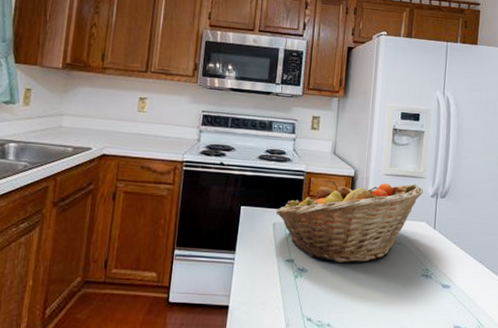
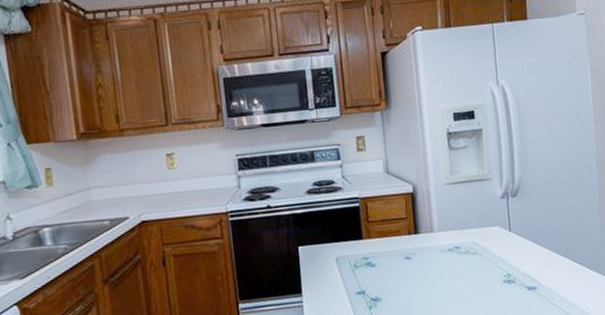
fruit basket: present [276,182,423,263] -> none [337,187,491,286]

